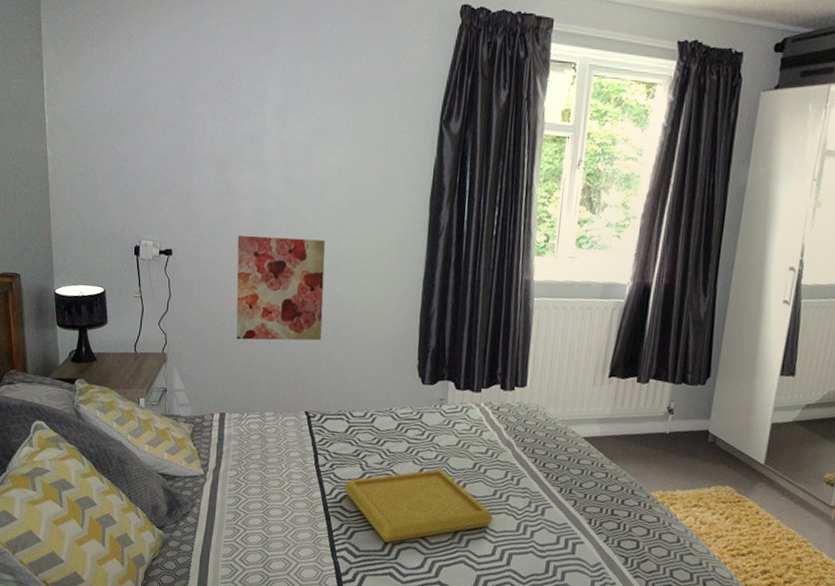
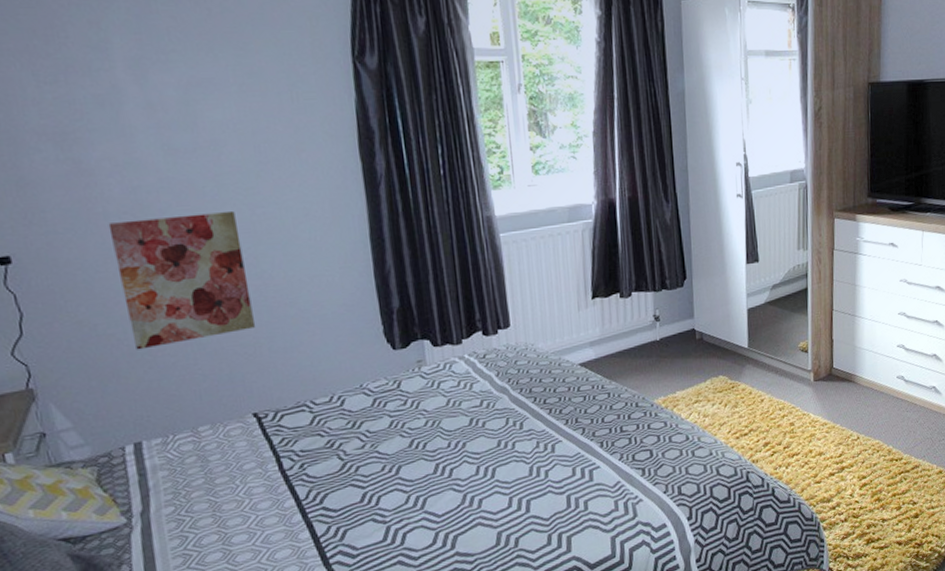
serving tray: present [344,469,493,543] -> none [322,435,503,531]

